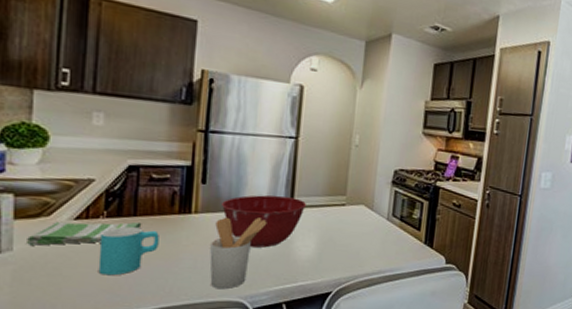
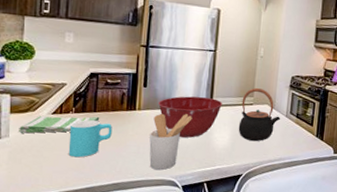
teapot: none [326,184,381,251] -> present [238,88,281,142]

